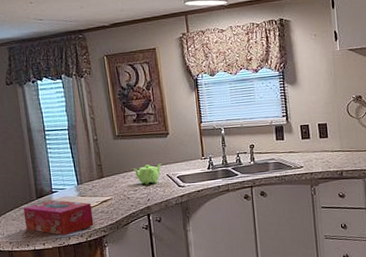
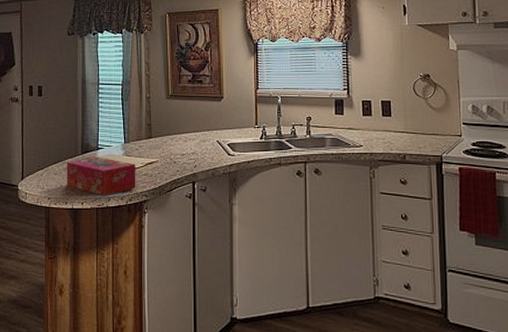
teapot: present [132,163,162,185] -> none [182,128,213,150]

